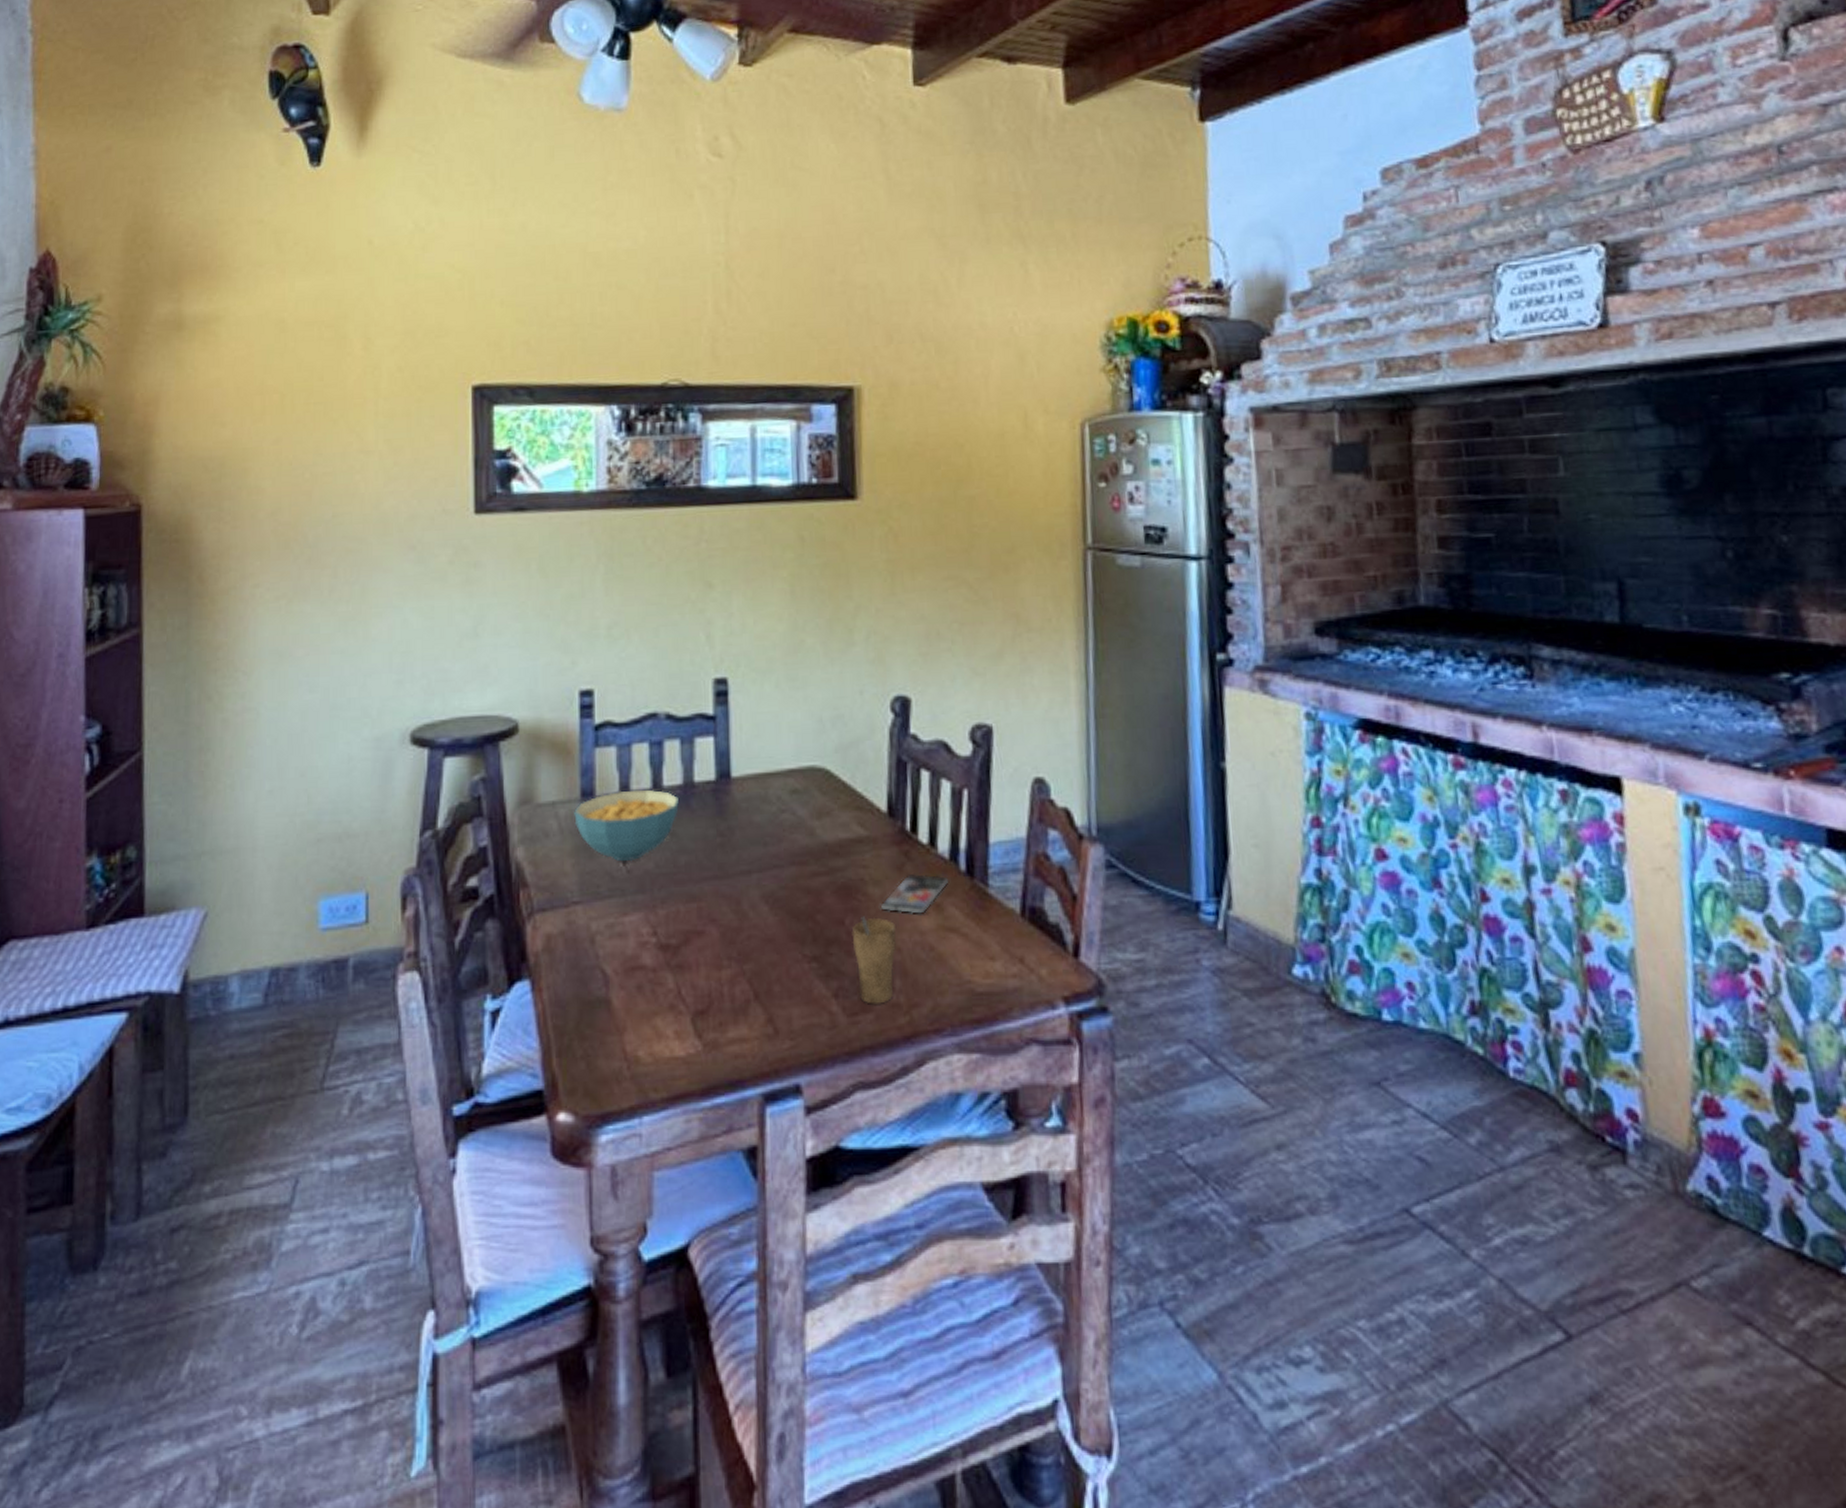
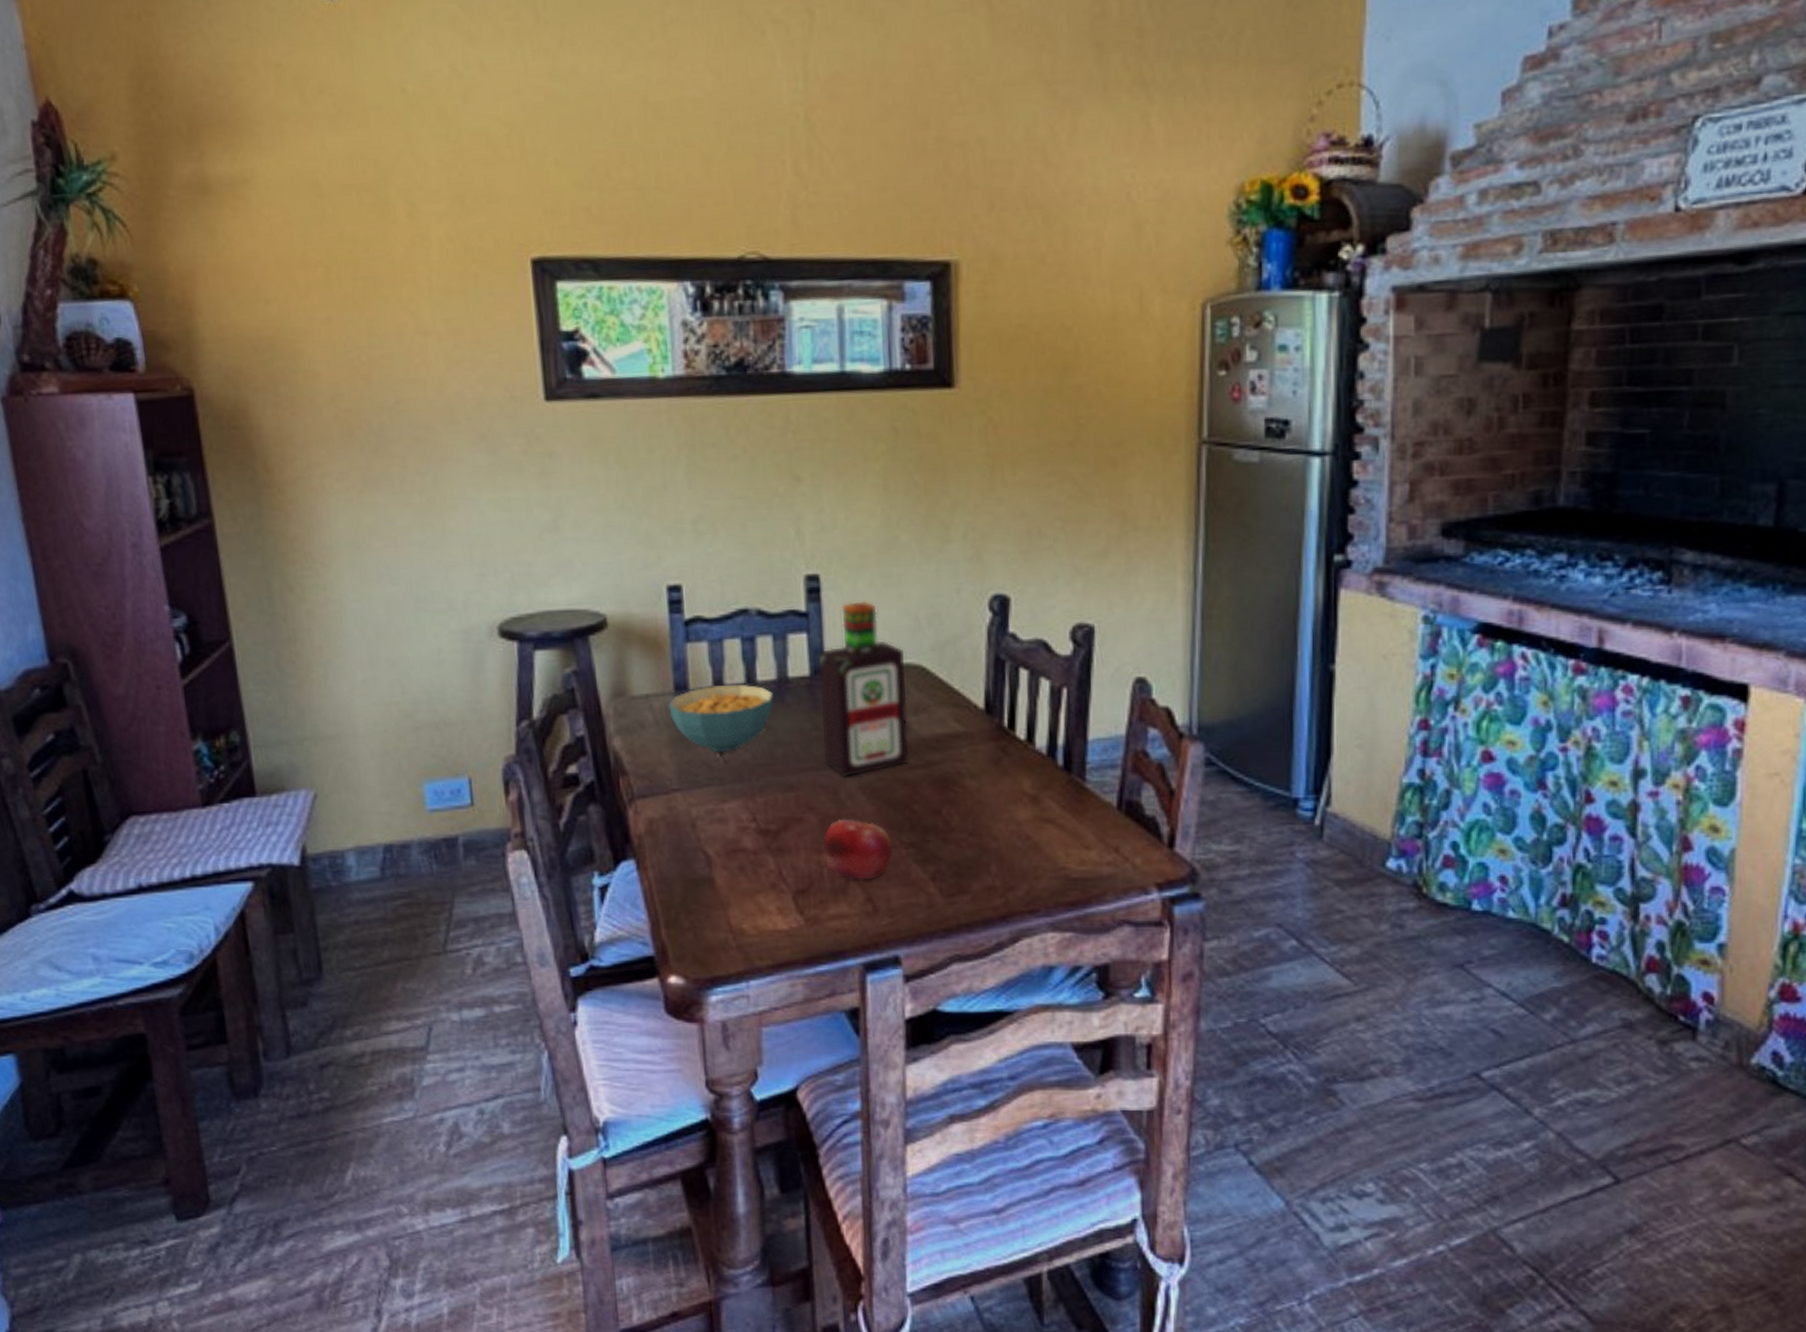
fruit: none [723,931,795,998] -> present [822,818,893,879]
bottle: none [724,703,813,887] -> present [819,600,910,778]
cup: present [851,916,897,1004] -> none [948,807,994,887]
smartphone: present [880,873,948,914] -> none [977,767,1045,806]

